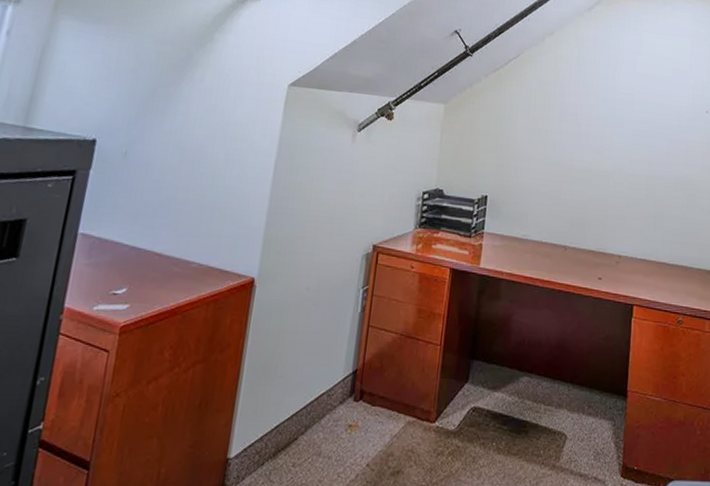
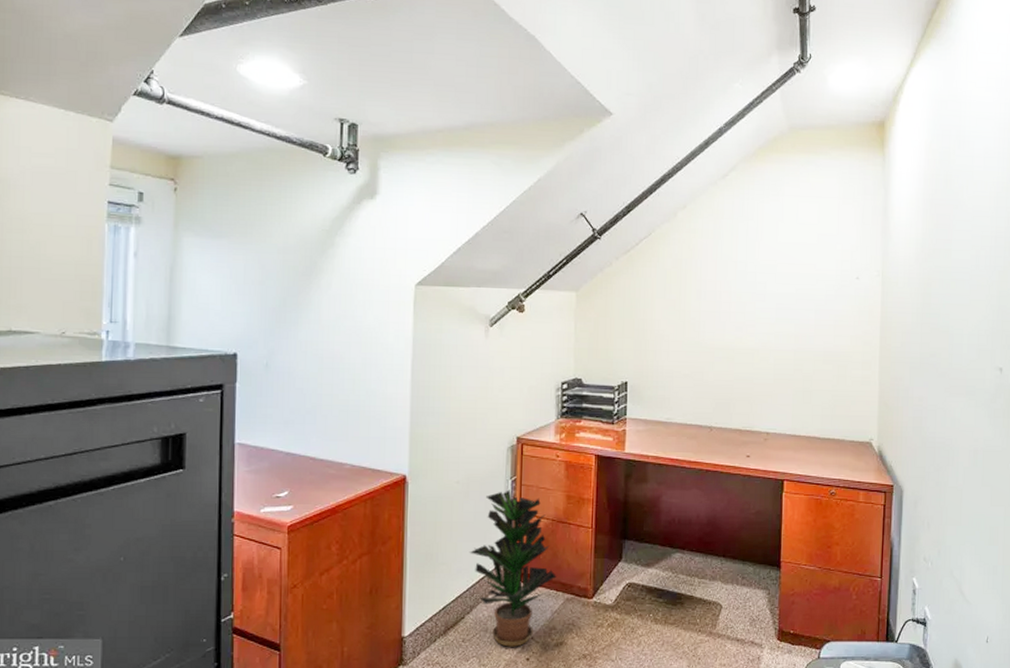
potted plant: none [311,299,400,475] -> present [469,490,557,647]

